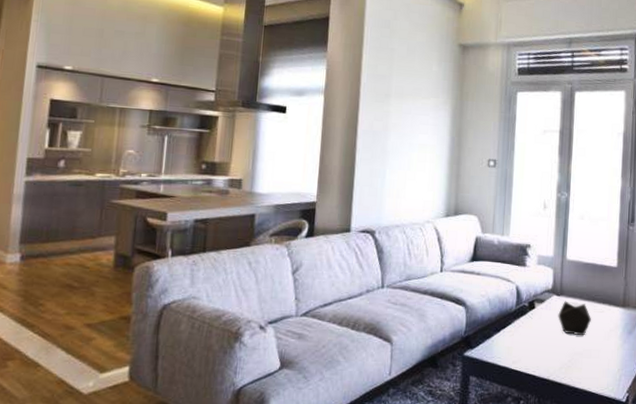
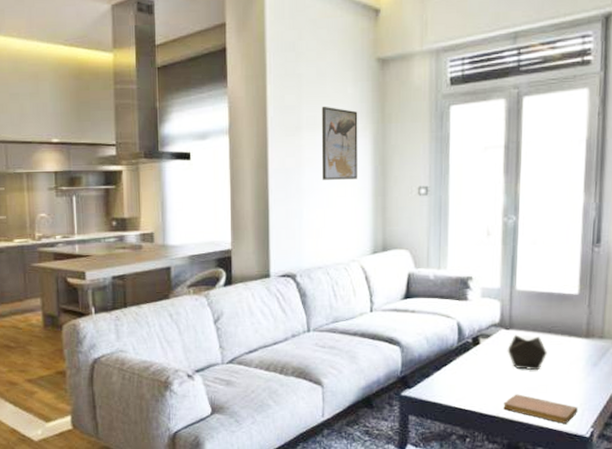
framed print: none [405,79,440,147] -> present [321,106,358,180]
notebook: none [553,358,616,388] -> present [503,394,578,424]

